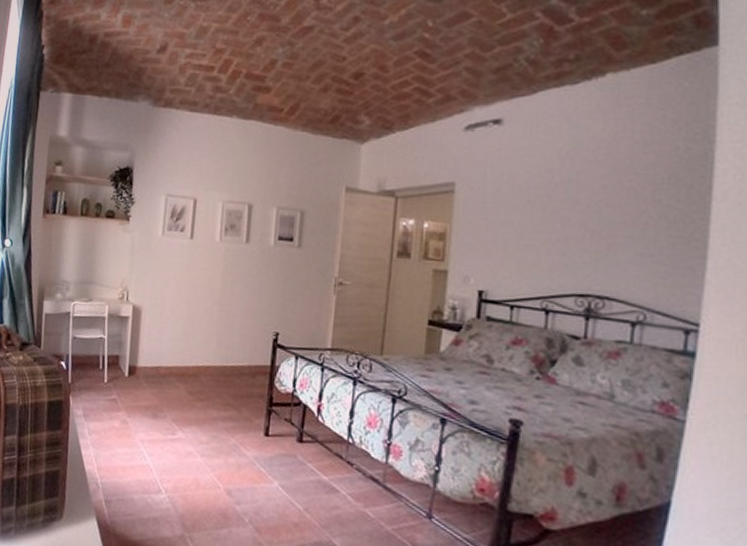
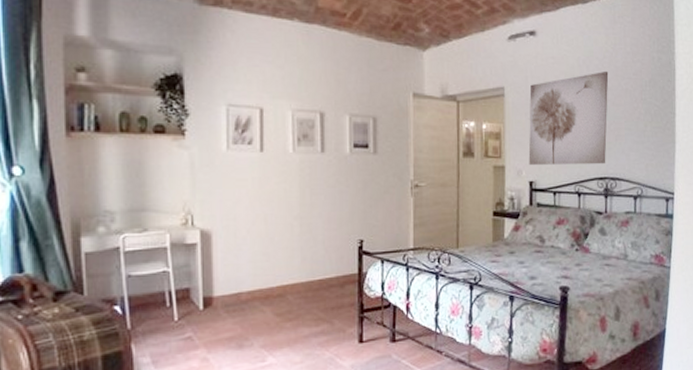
wall art: none [479,164,604,279] -> present [528,70,609,165]

